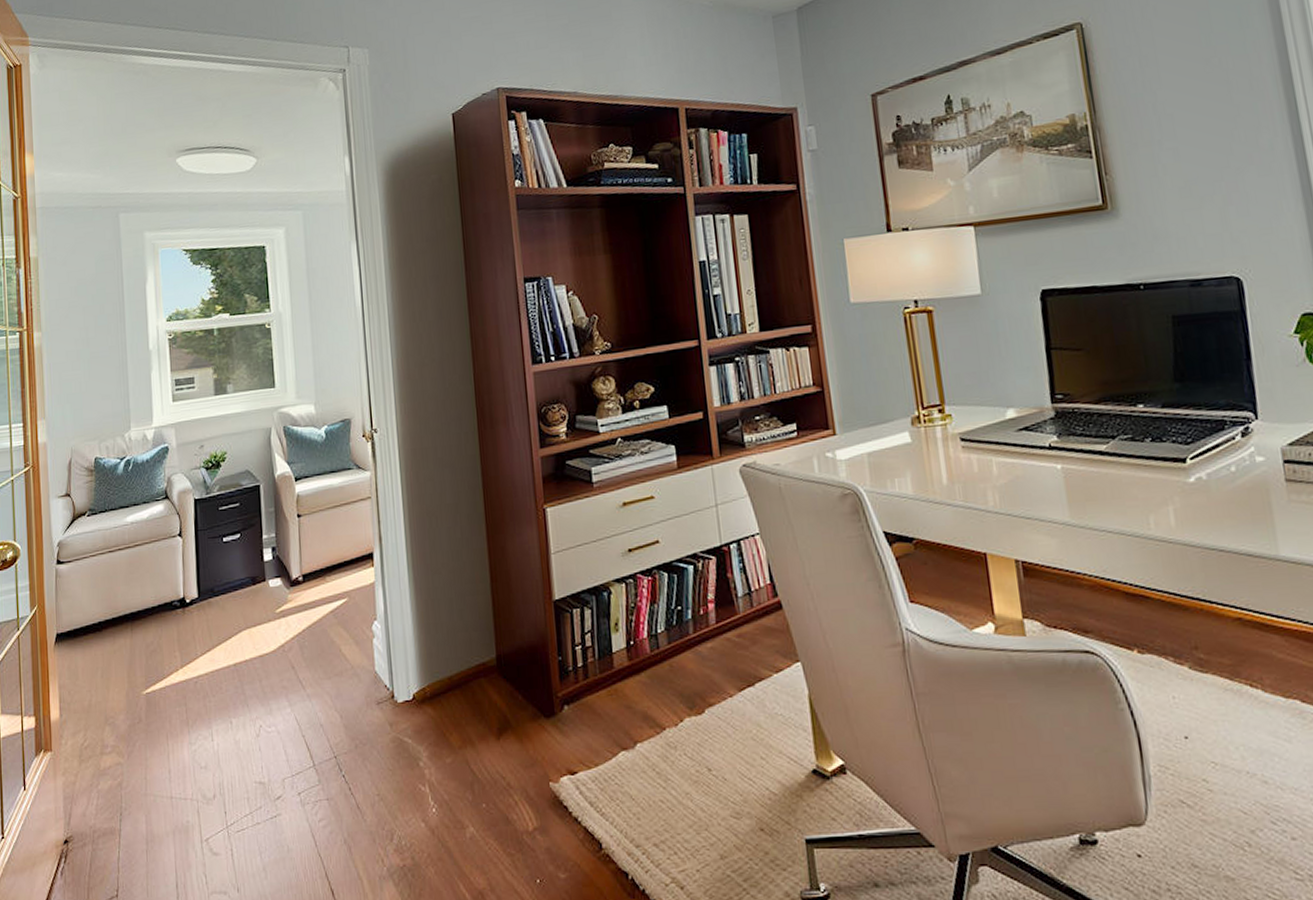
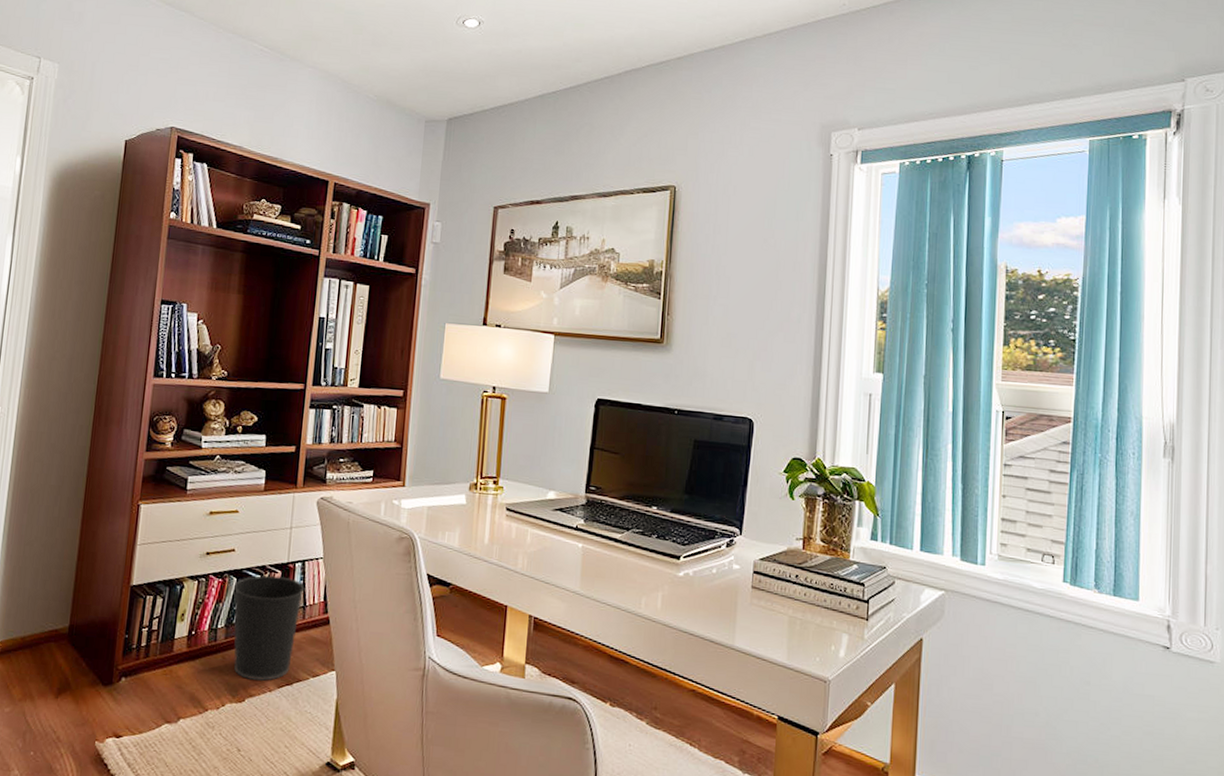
wastebasket: none [665,562,748,686] -> present [233,575,305,681]

